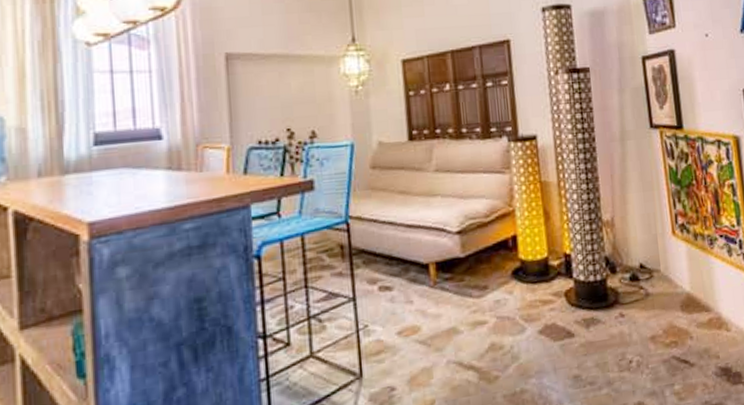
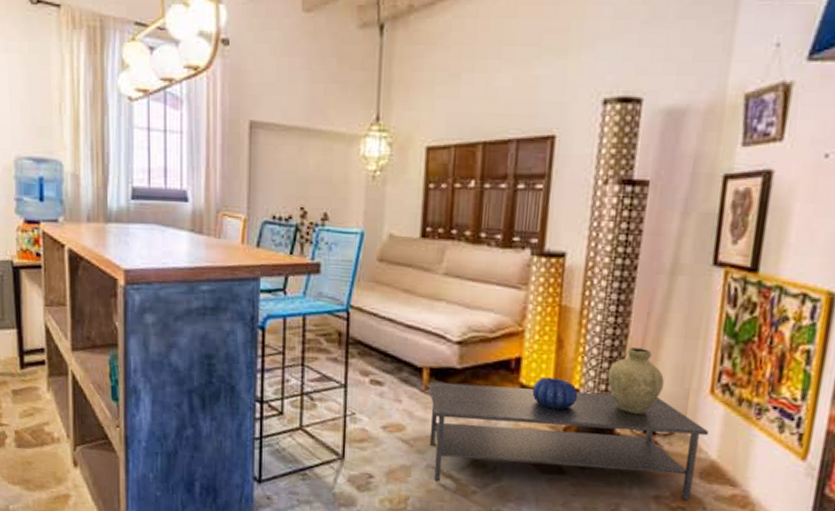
coffee table: none [436,246,680,377] -> present [428,382,709,500]
decorative bowl: none [531,247,571,277] -> present [532,377,578,409]
vase: none [590,206,636,267] -> present [607,347,664,414]

